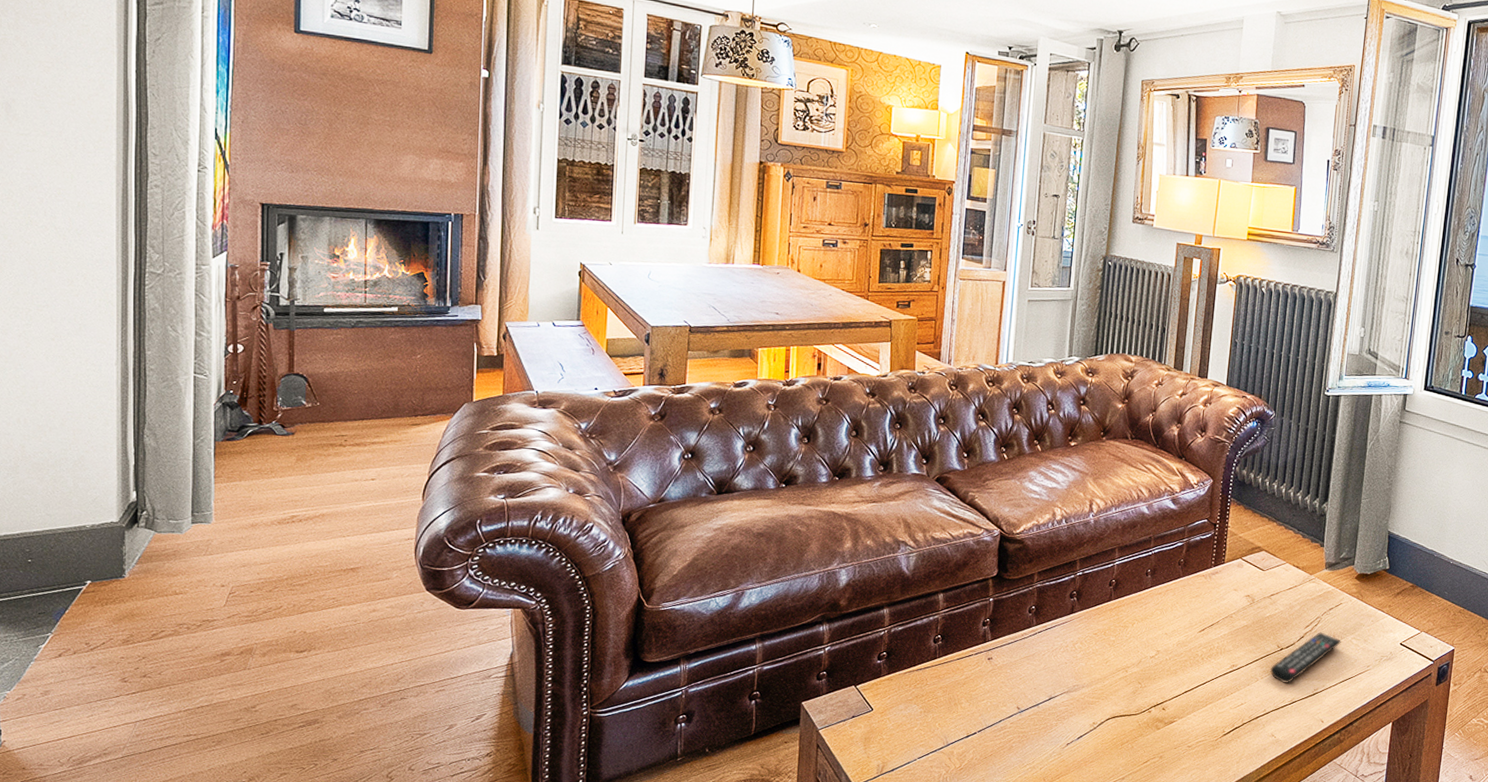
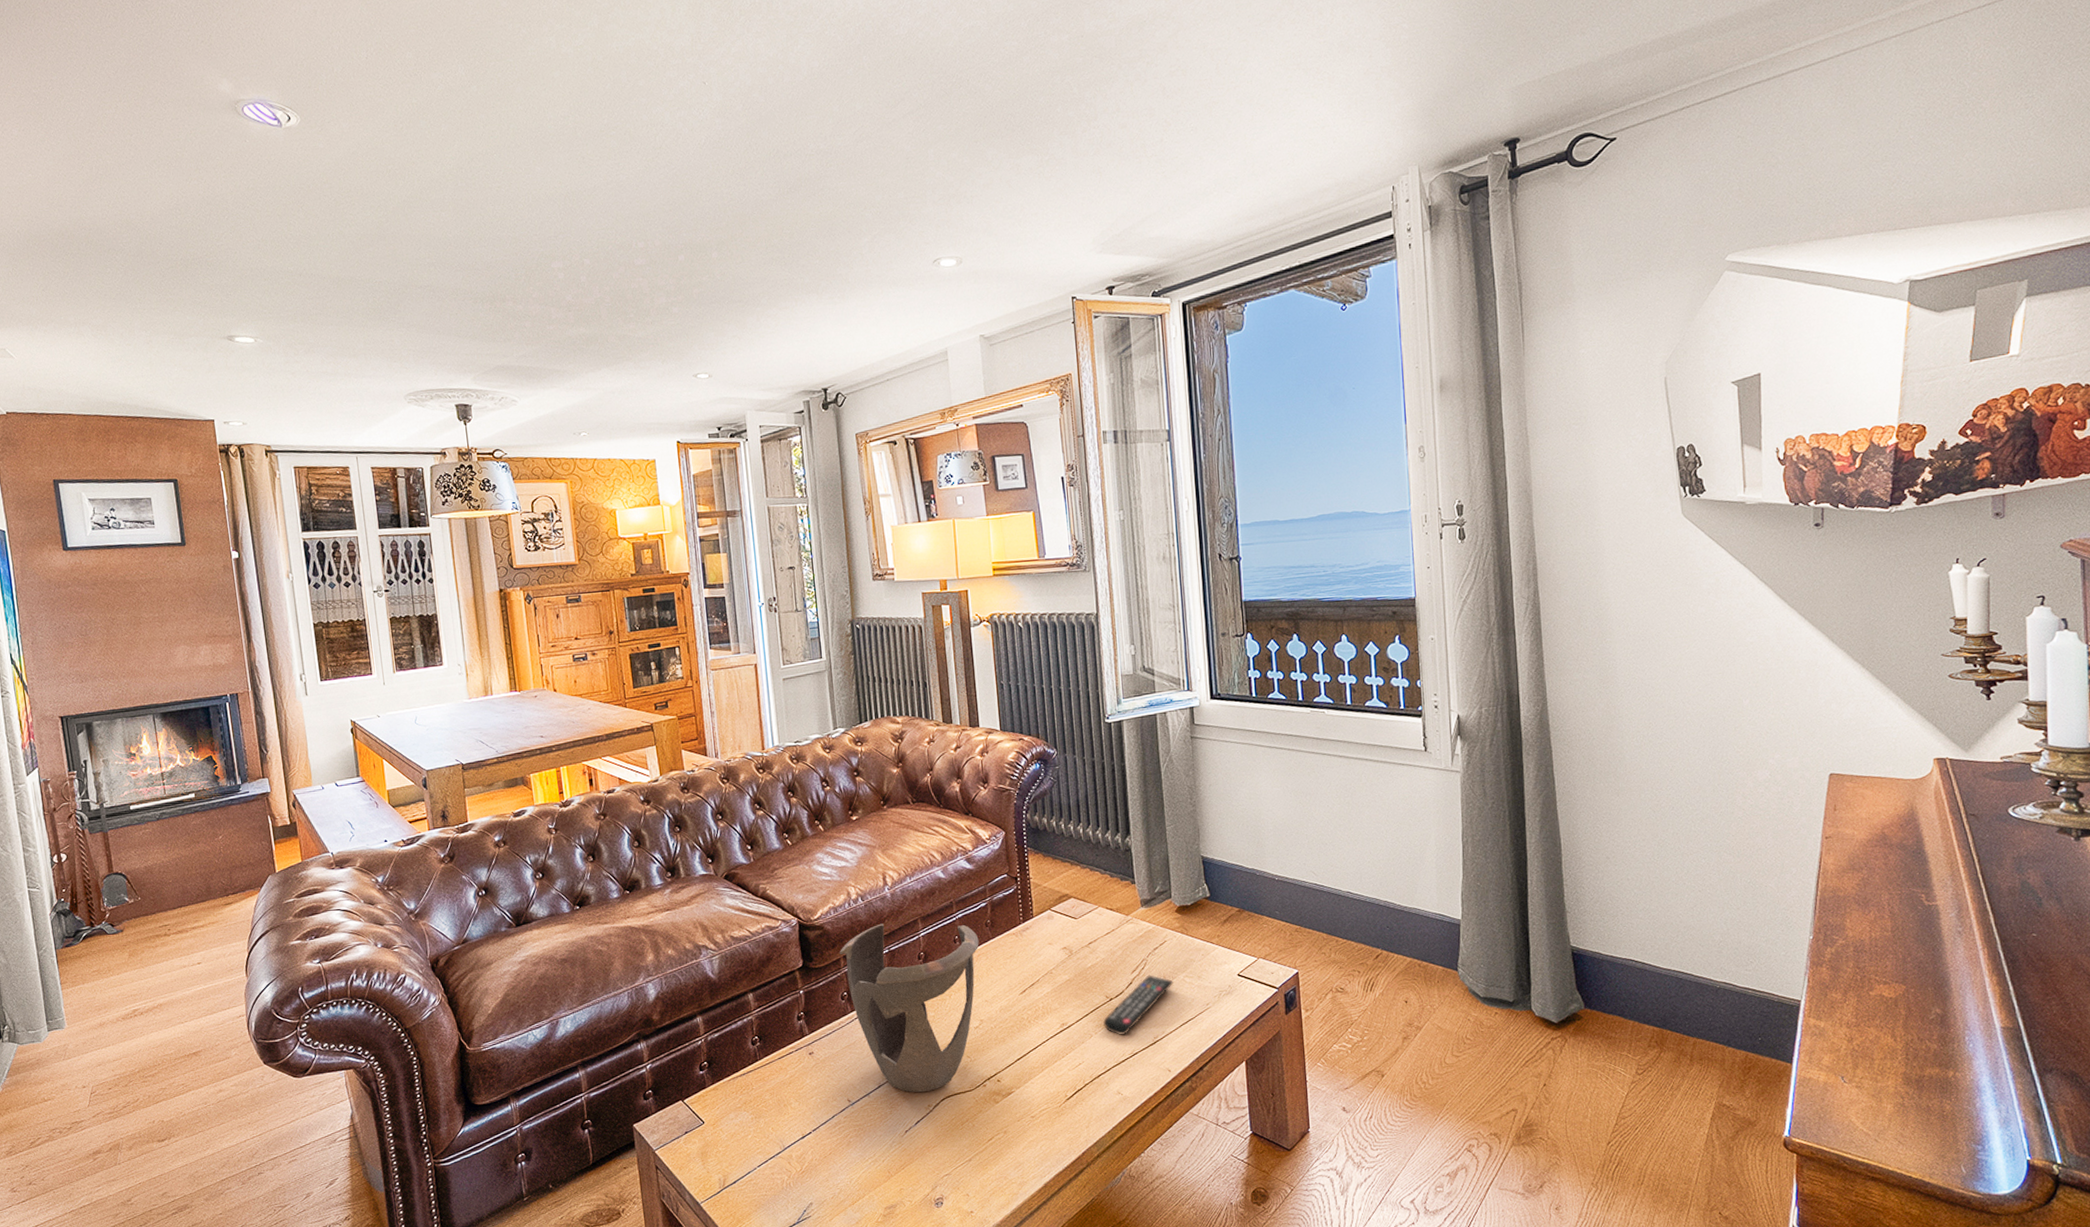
decorative bowl: none [1034,547,1170,710] -> present [839,923,979,1093]

